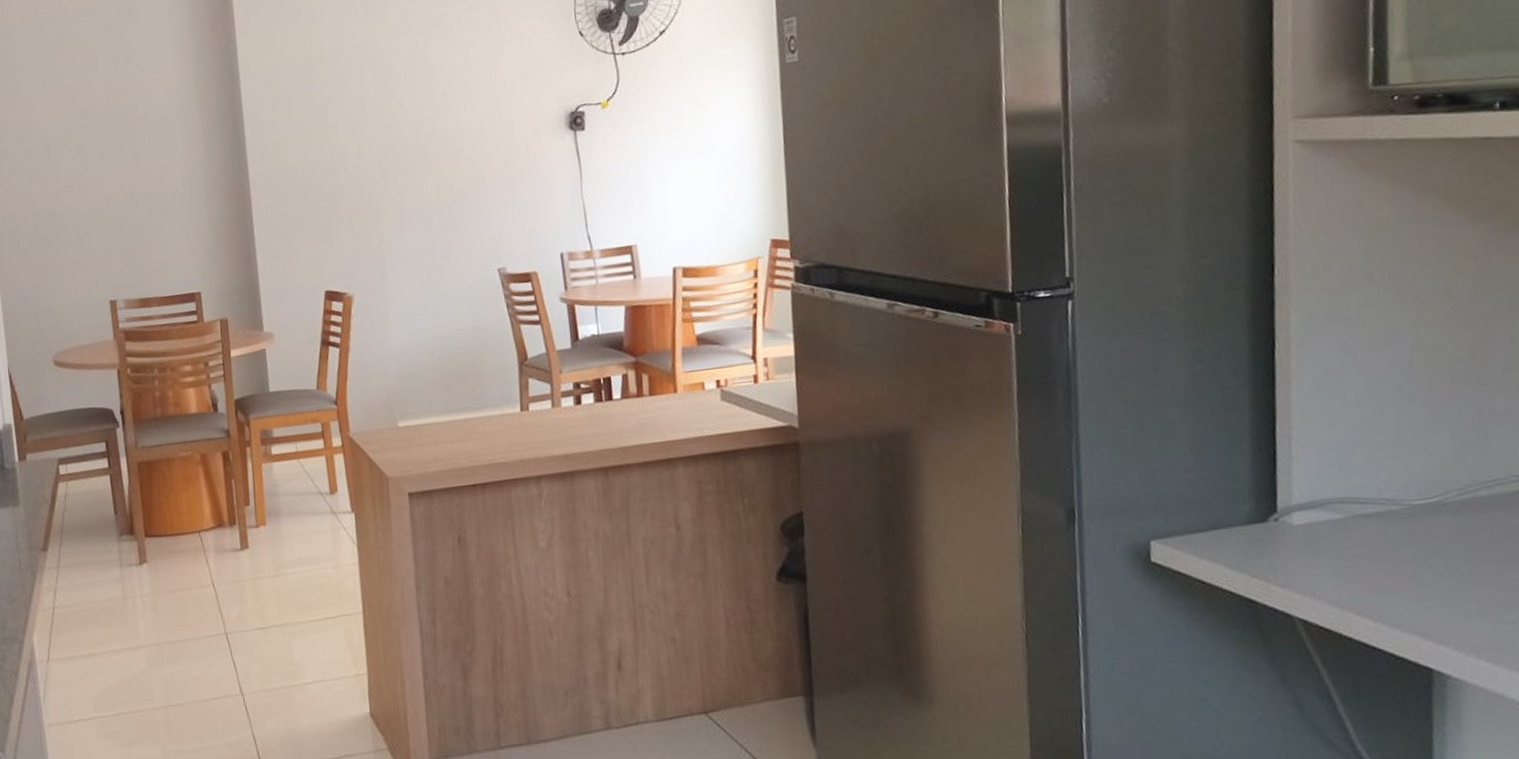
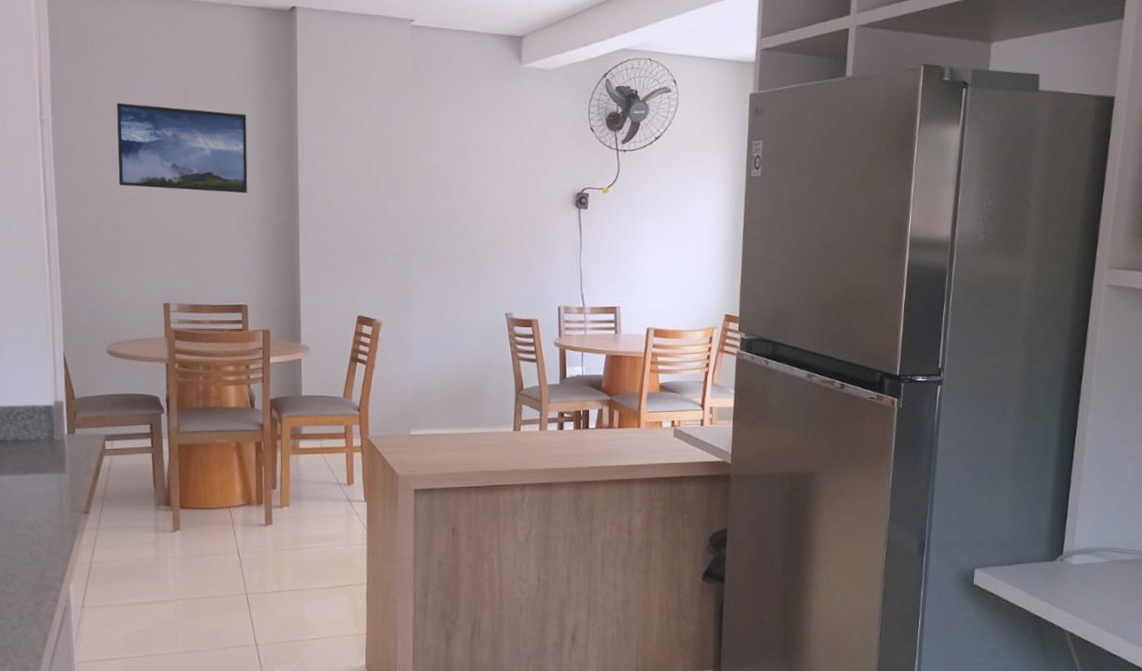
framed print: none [44,73,191,173] -> present [117,102,248,194]

